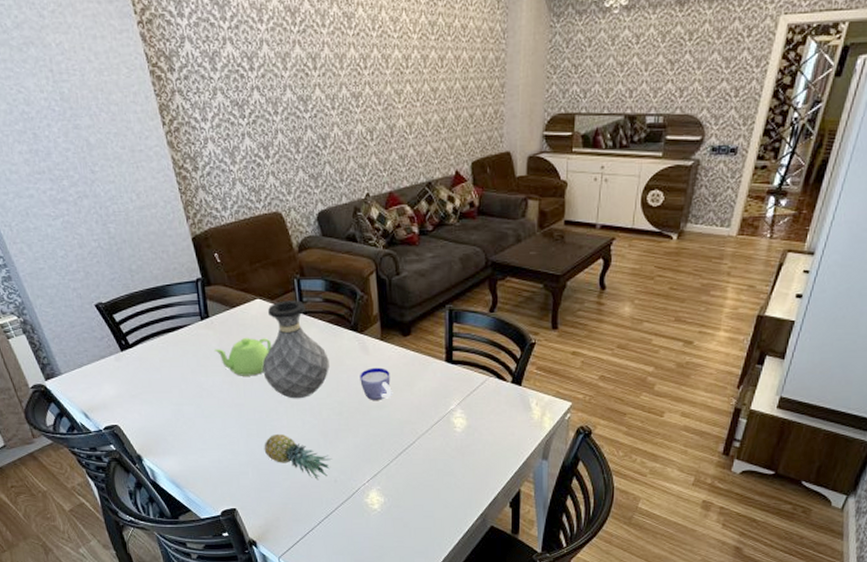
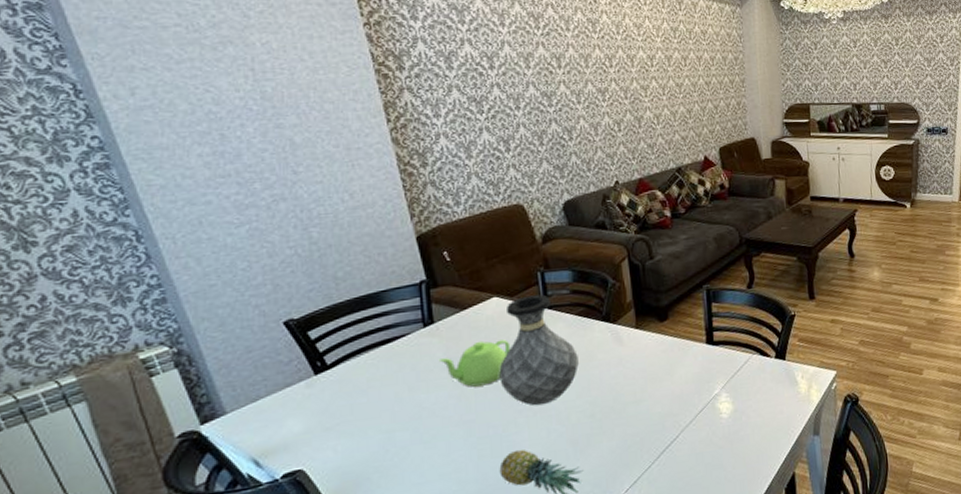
cup: present [360,367,392,400] -> none [614,358,651,396]

